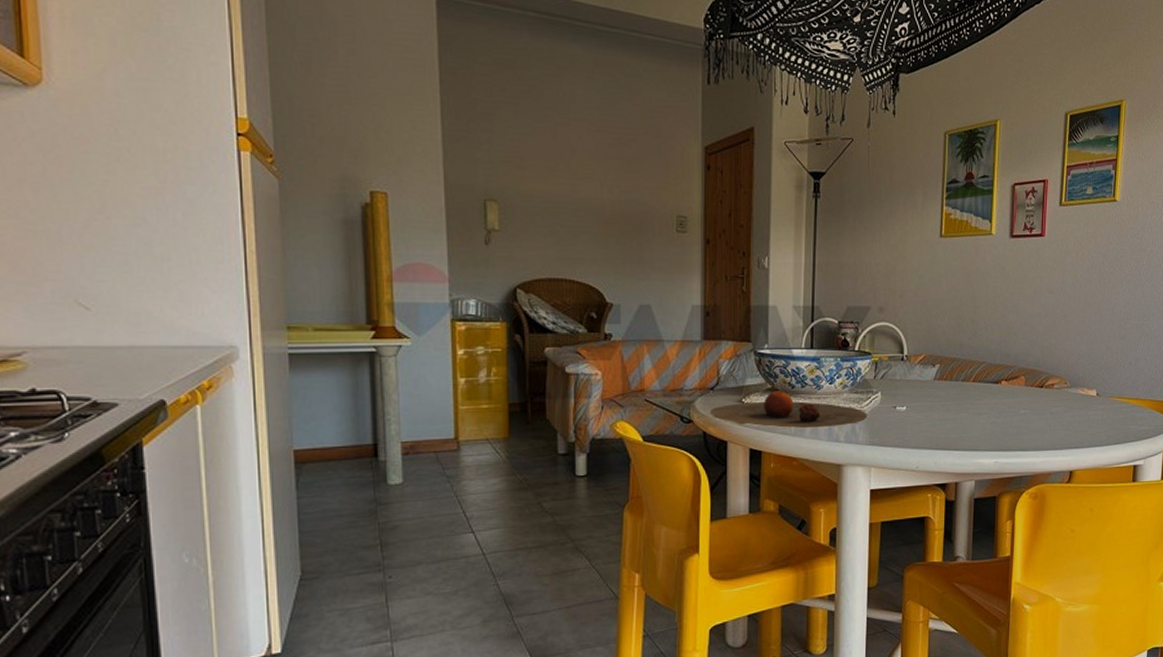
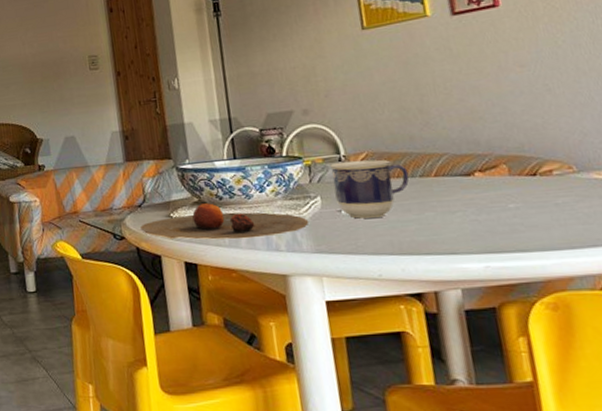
cup: none [894,361,954,415] -> present [330,159,409,219]

